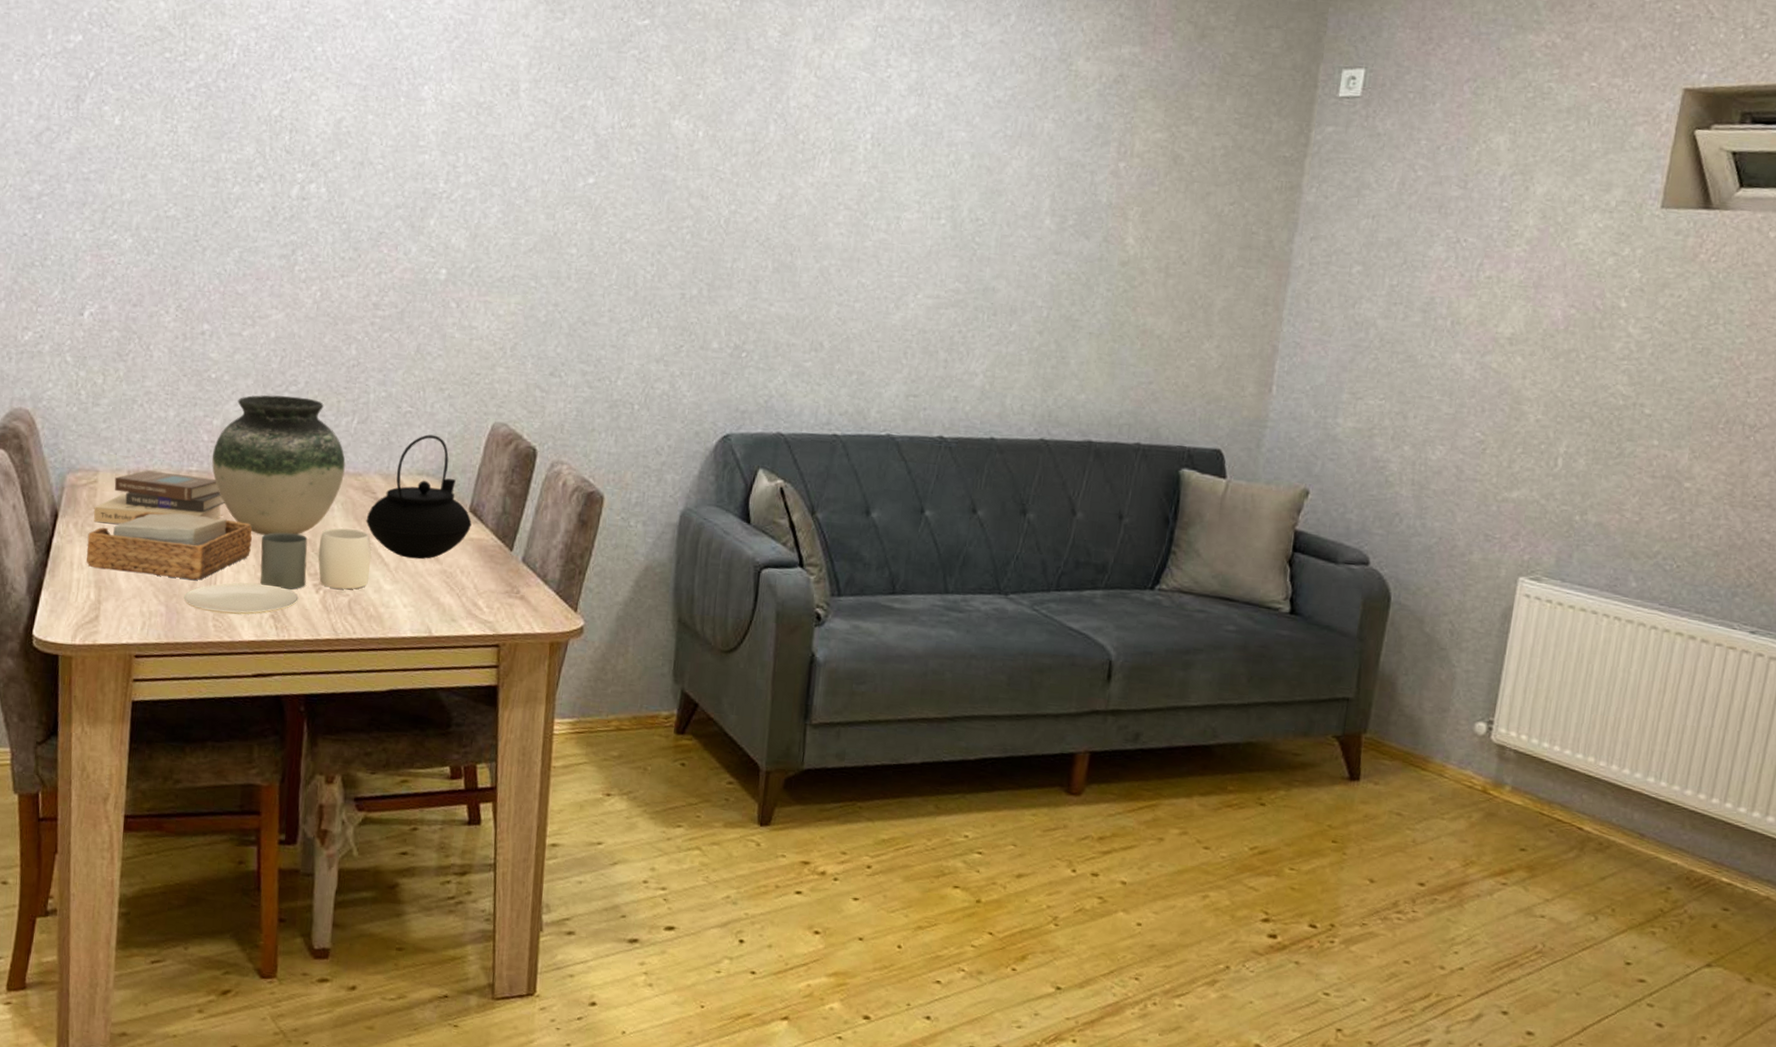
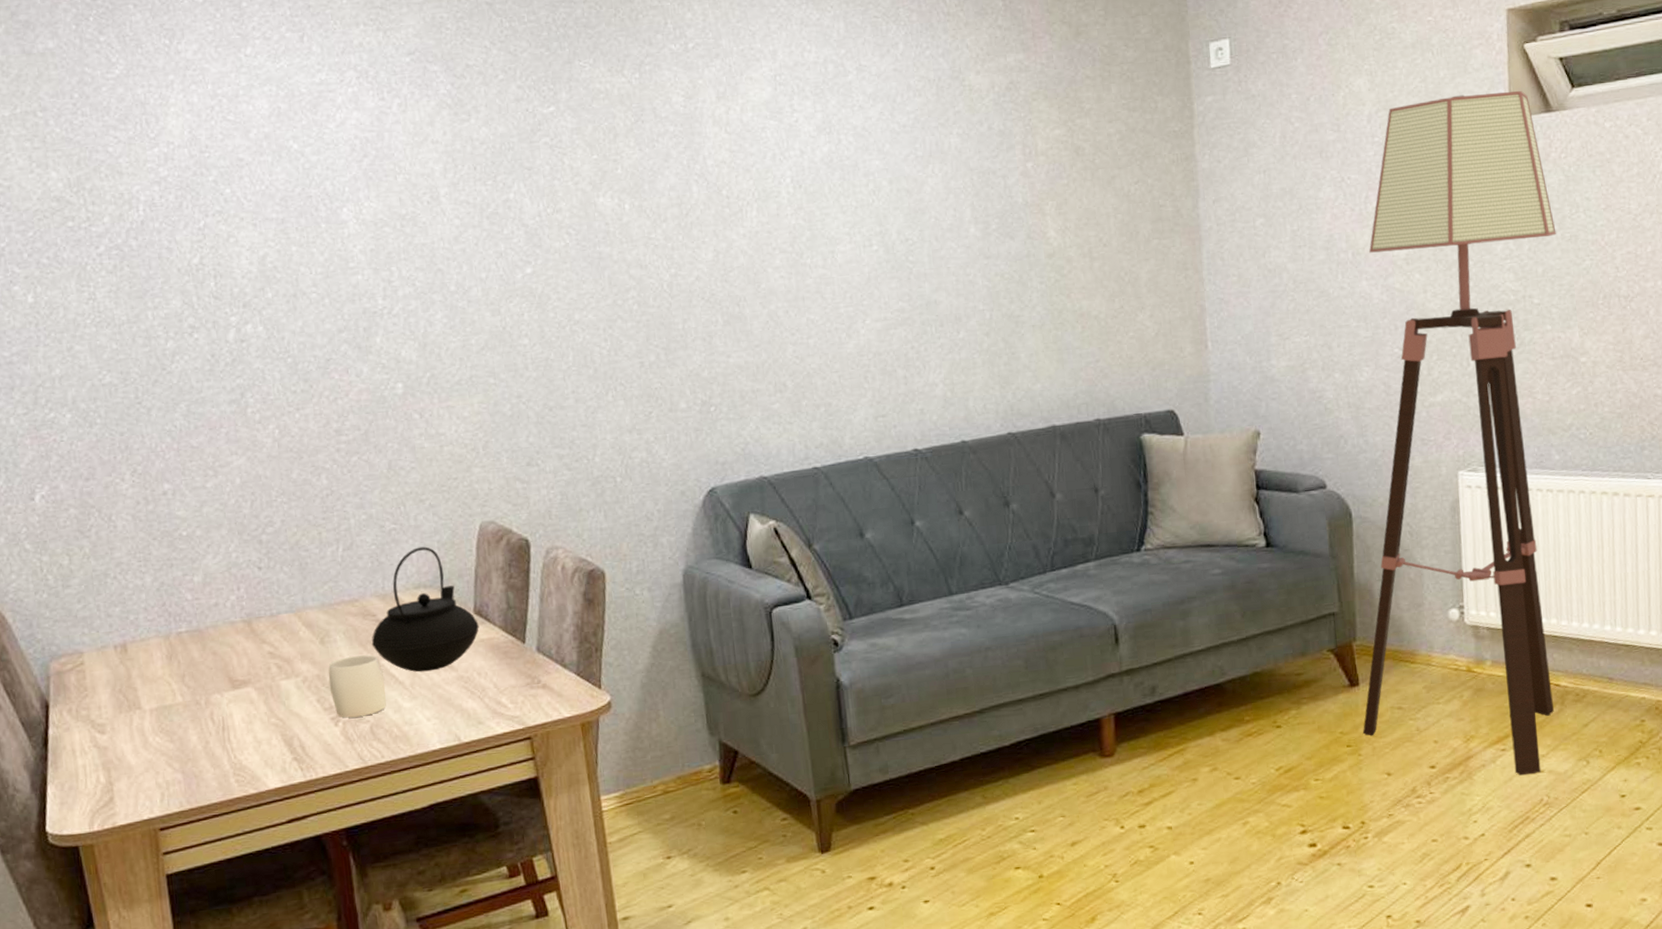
napkin holder: present [86,511,252,580] -> none [85,672,259,751]
books: present [93,470,225,524] -> none [85,635,223,705]
plate: present [183,582,300,615] -> none [199,727,320,769]
vase: present [212,394,346,536] -> none [199,536,340,681]
cup: present [260,532,308,589] -> none [267,672,323,730]
floor lamp: none [1352,172,1688,917] -> present [1362,90,1556,776]

